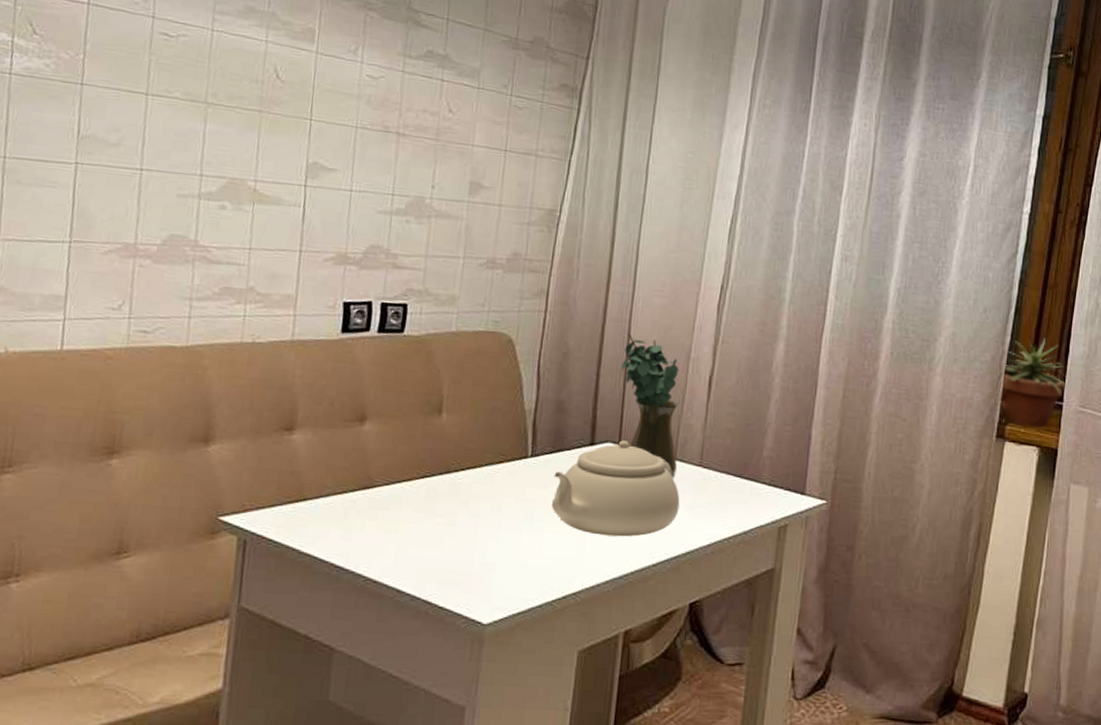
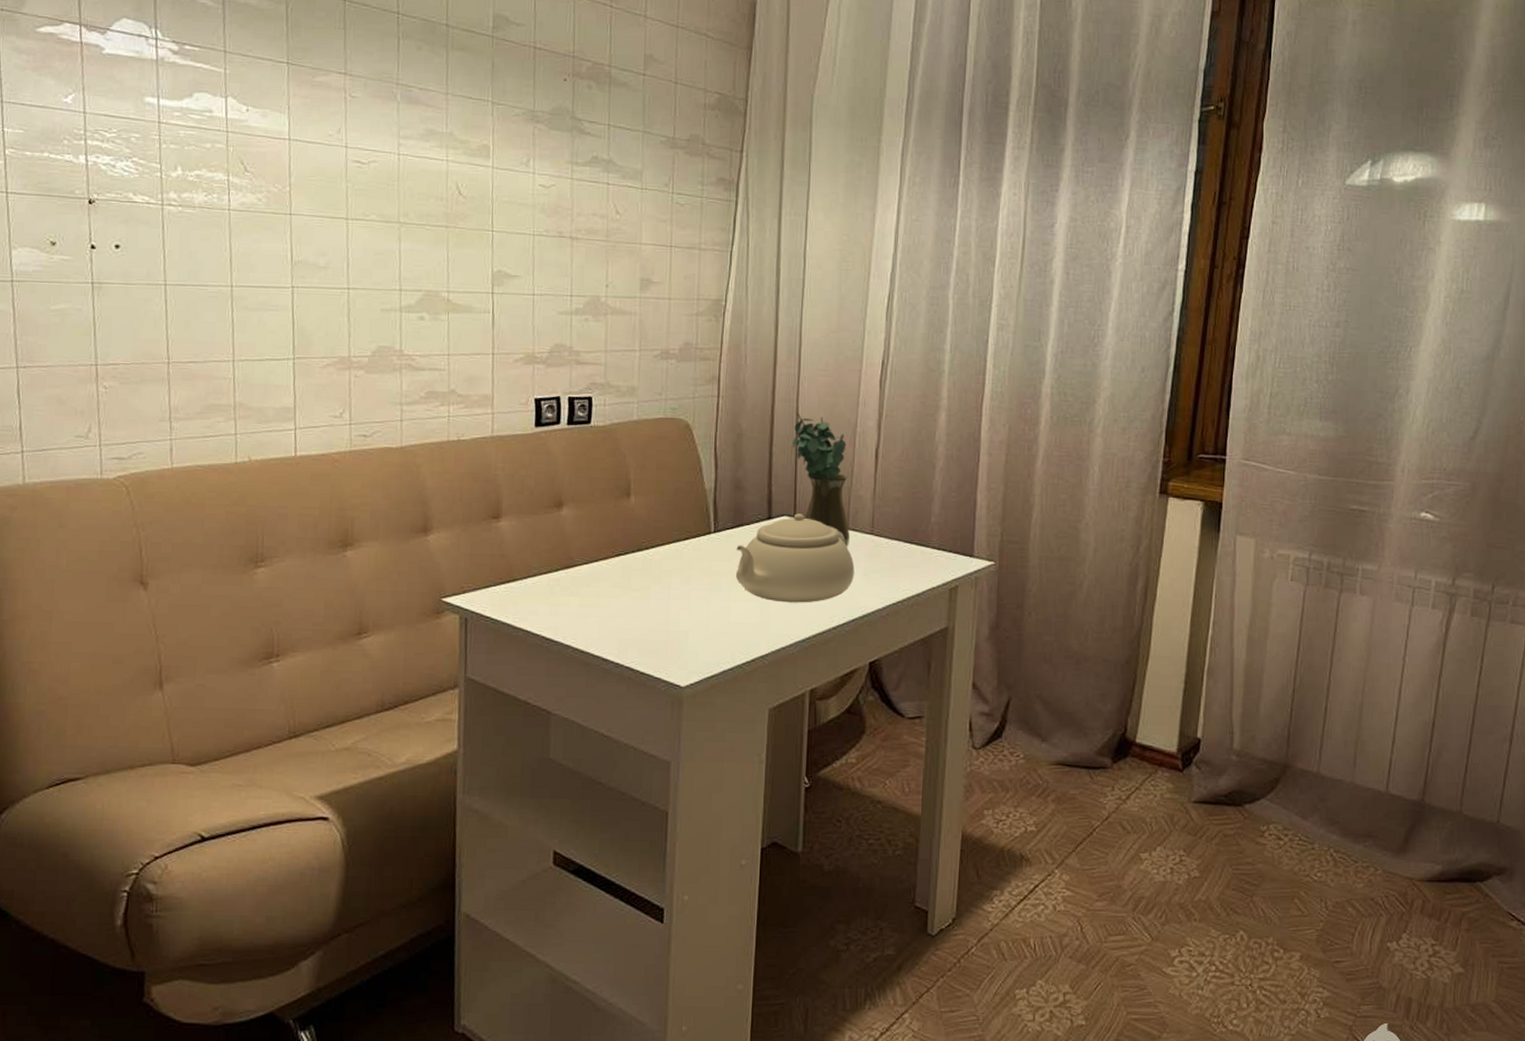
potted plant: present [1000,338,1068,428] -> none [1161,393,1230,483]

